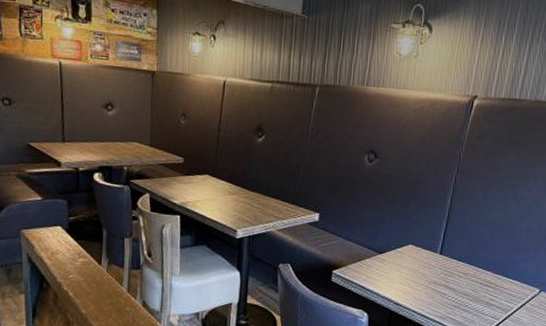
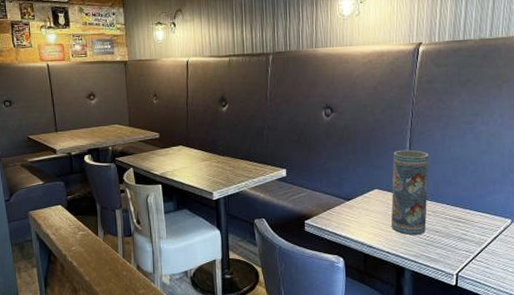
vase: none [420,206,469,297] -> present [391,149,429,236]

